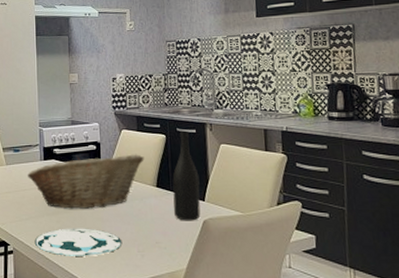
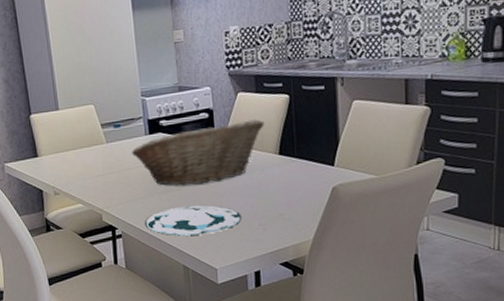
wine bottle: present [172,132,201,221] -> none [297,89,329,190]

